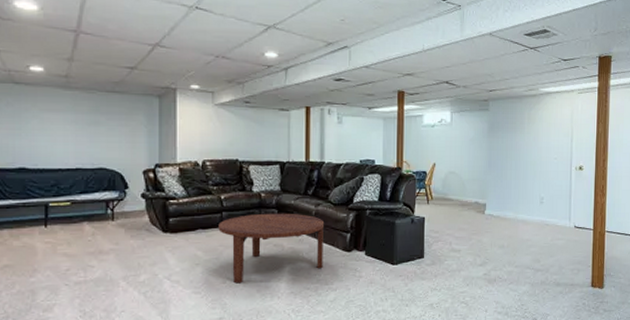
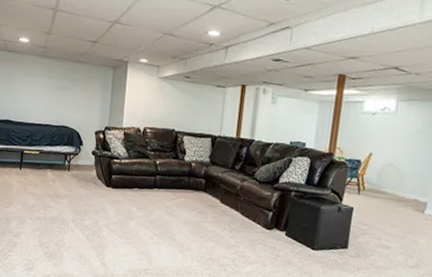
coffee table: present [218,213,325,284] -> none [151,181,248,242]

